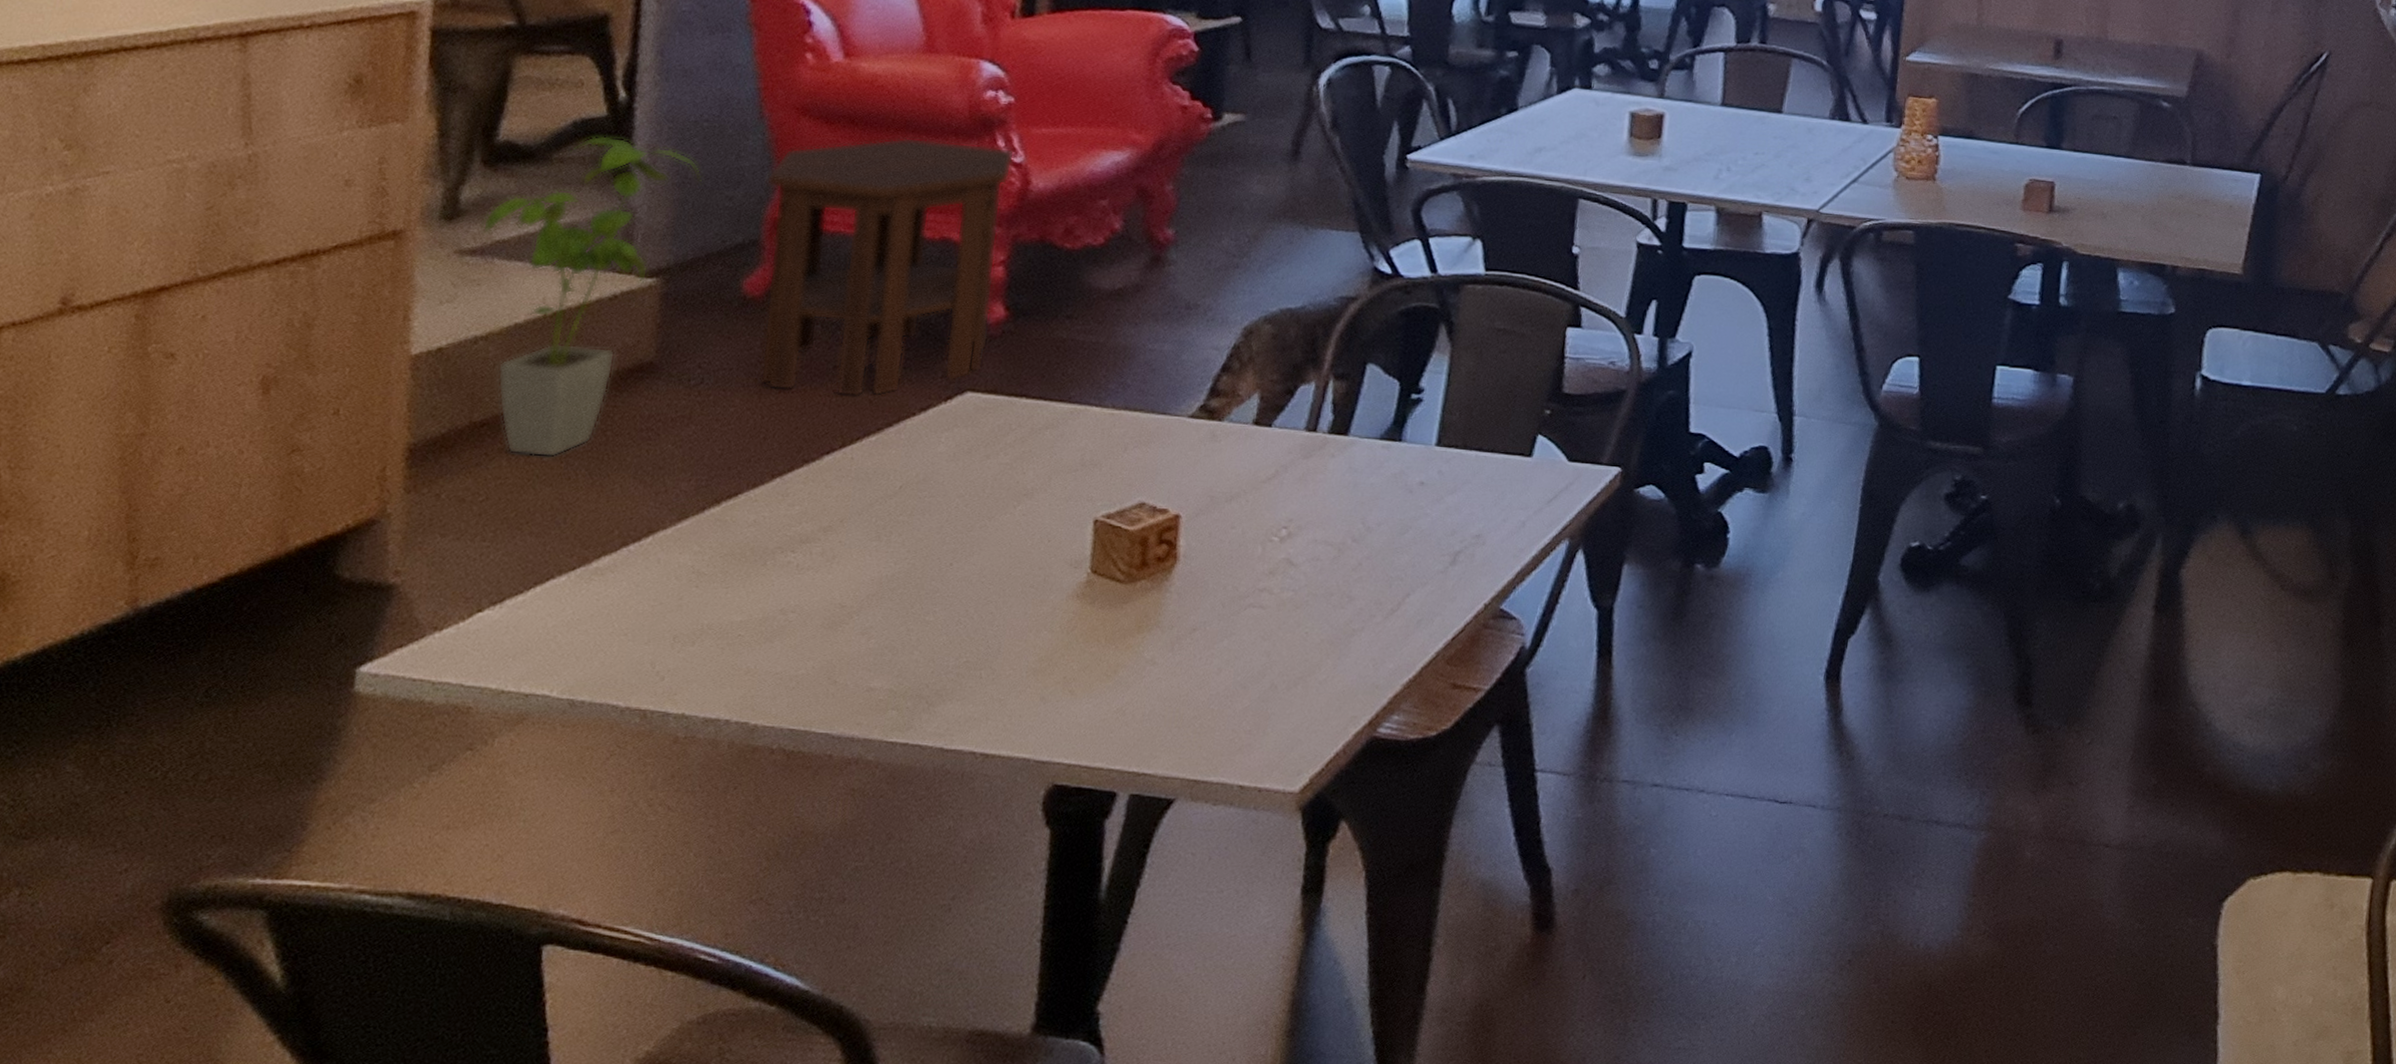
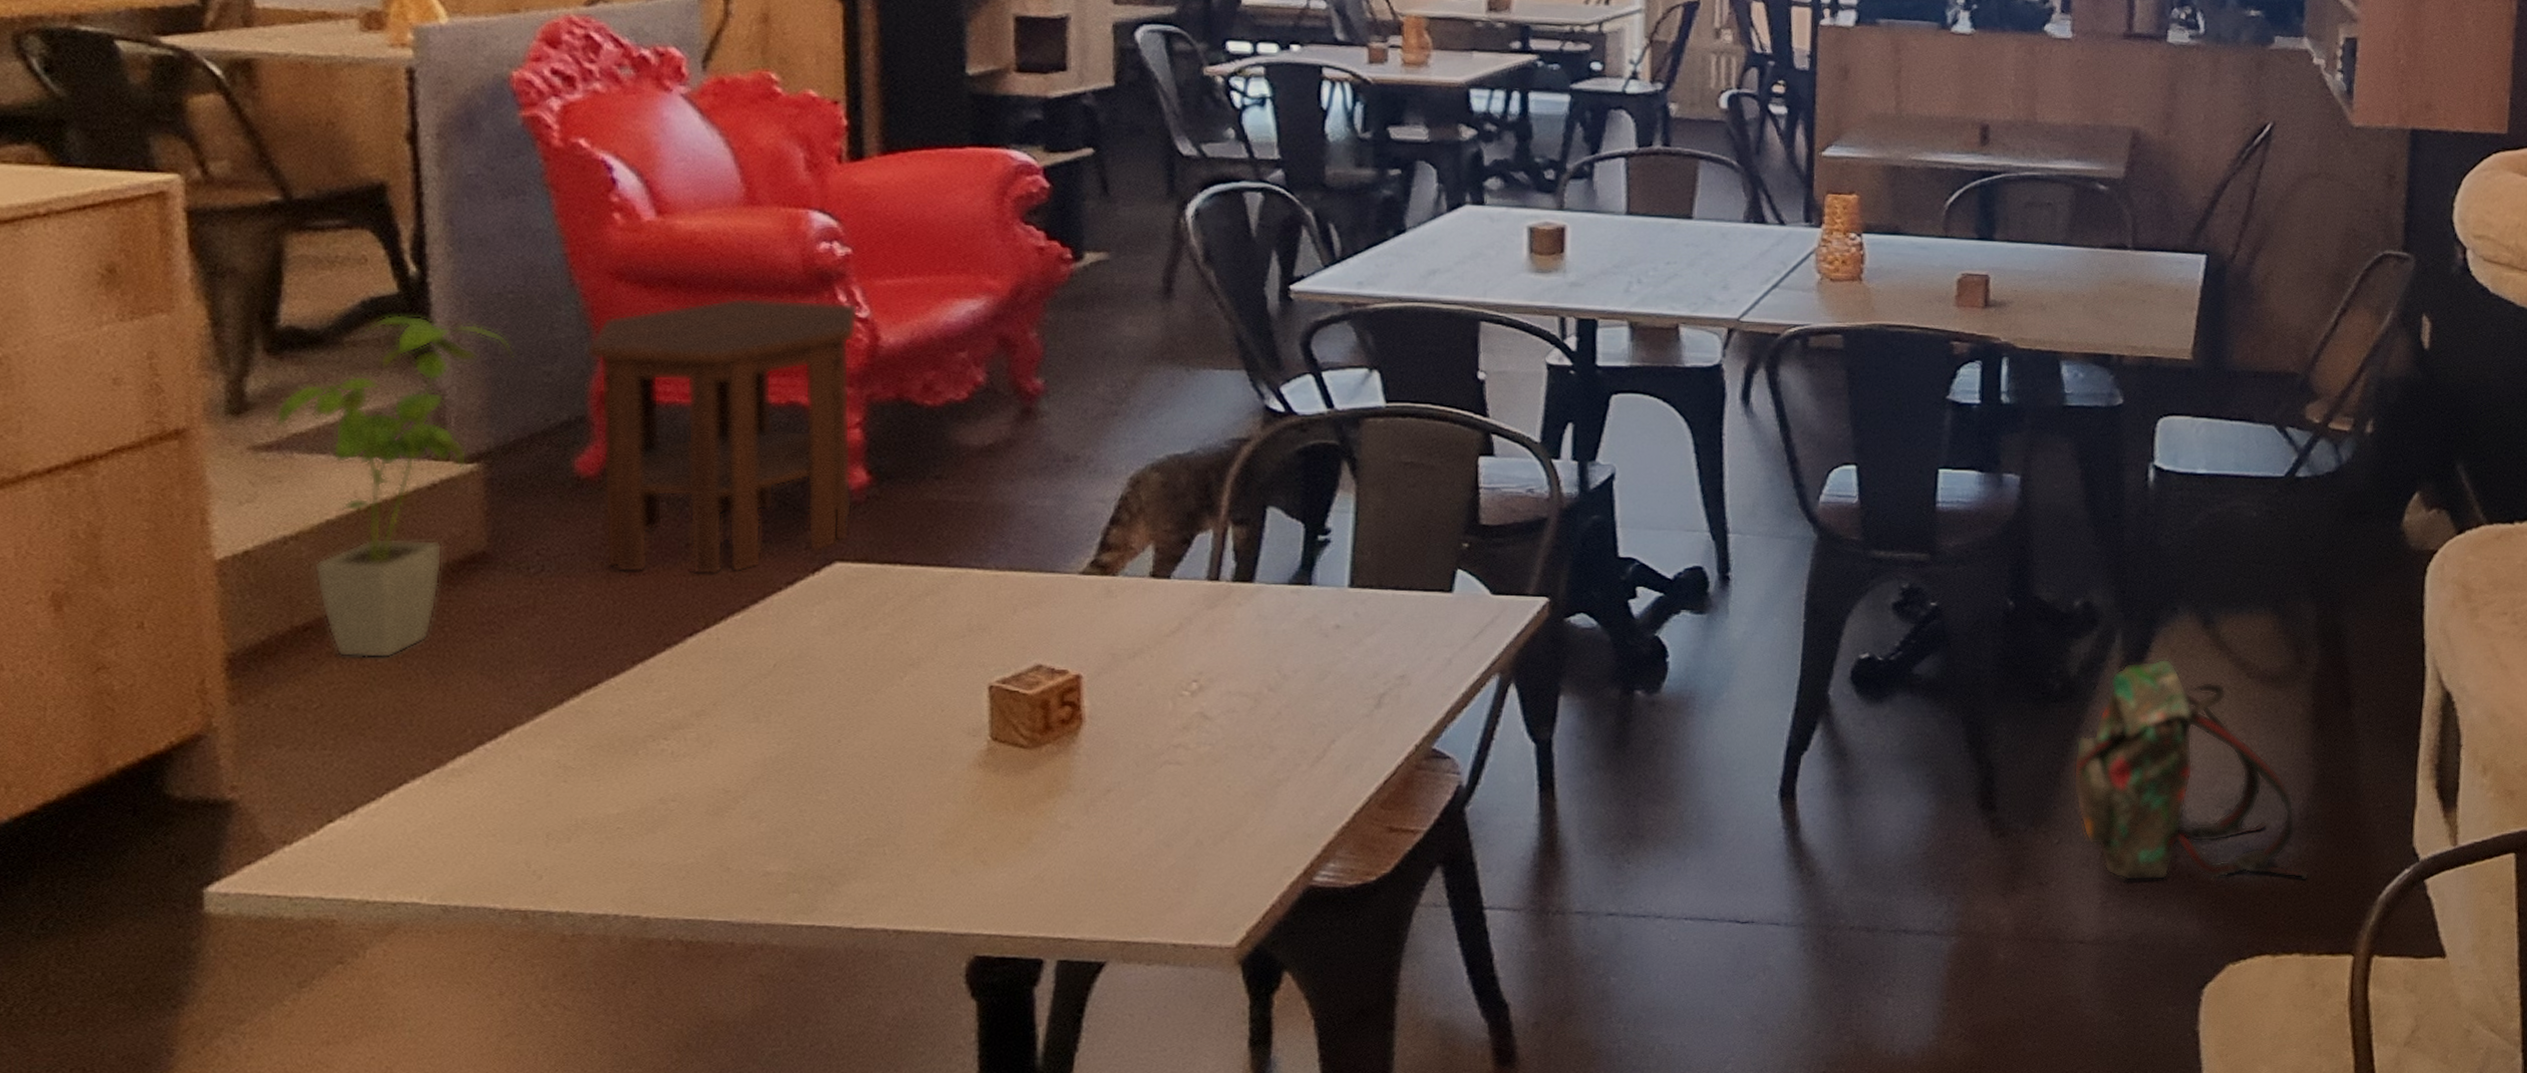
backpack: none [2107,565,2333,798] -> present [2073,659,2310,881]

